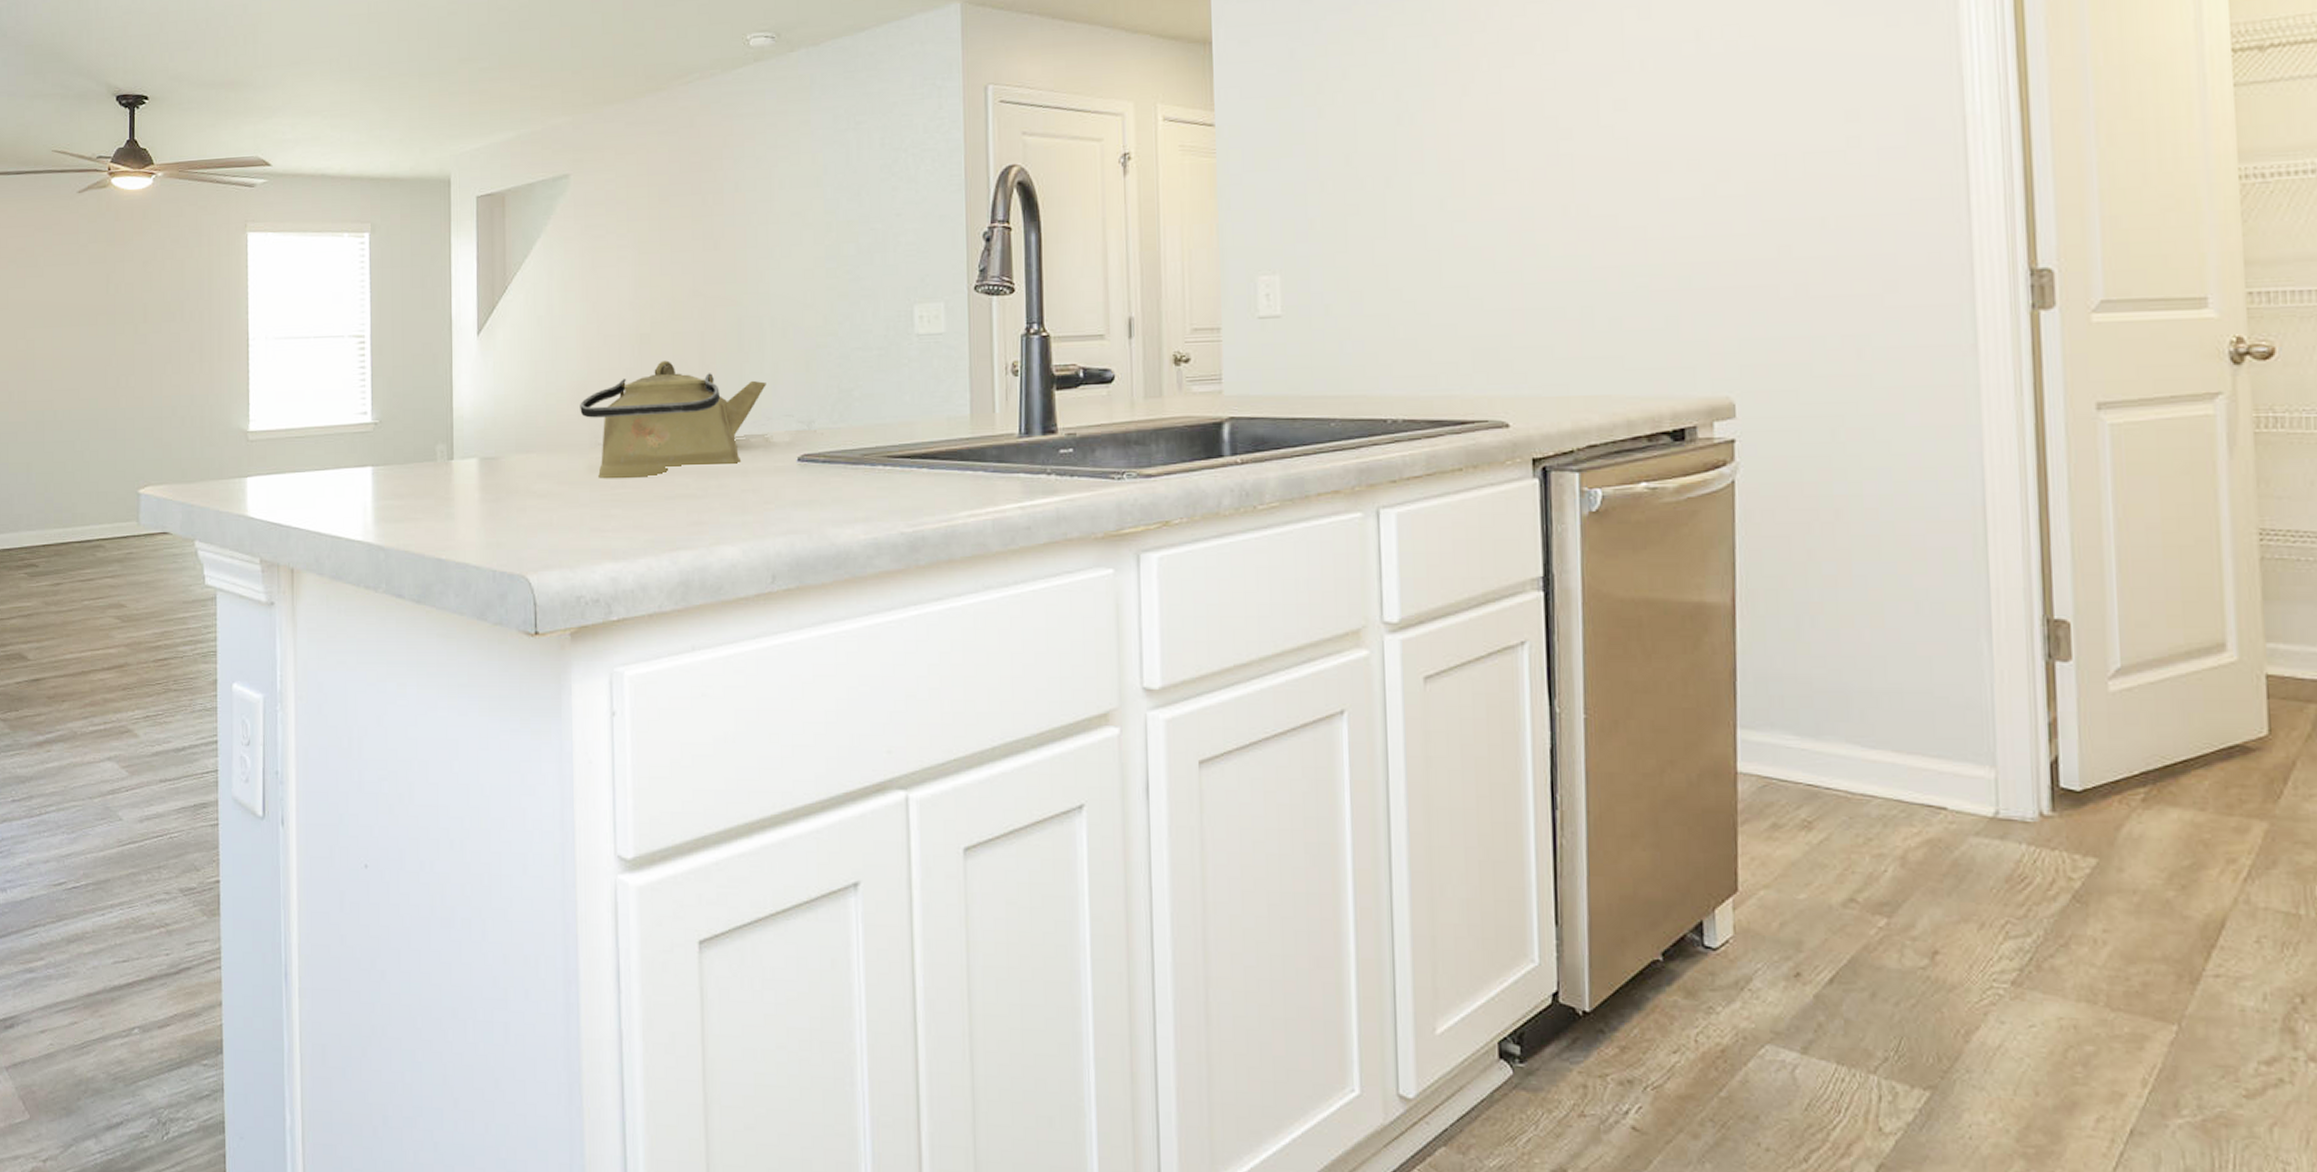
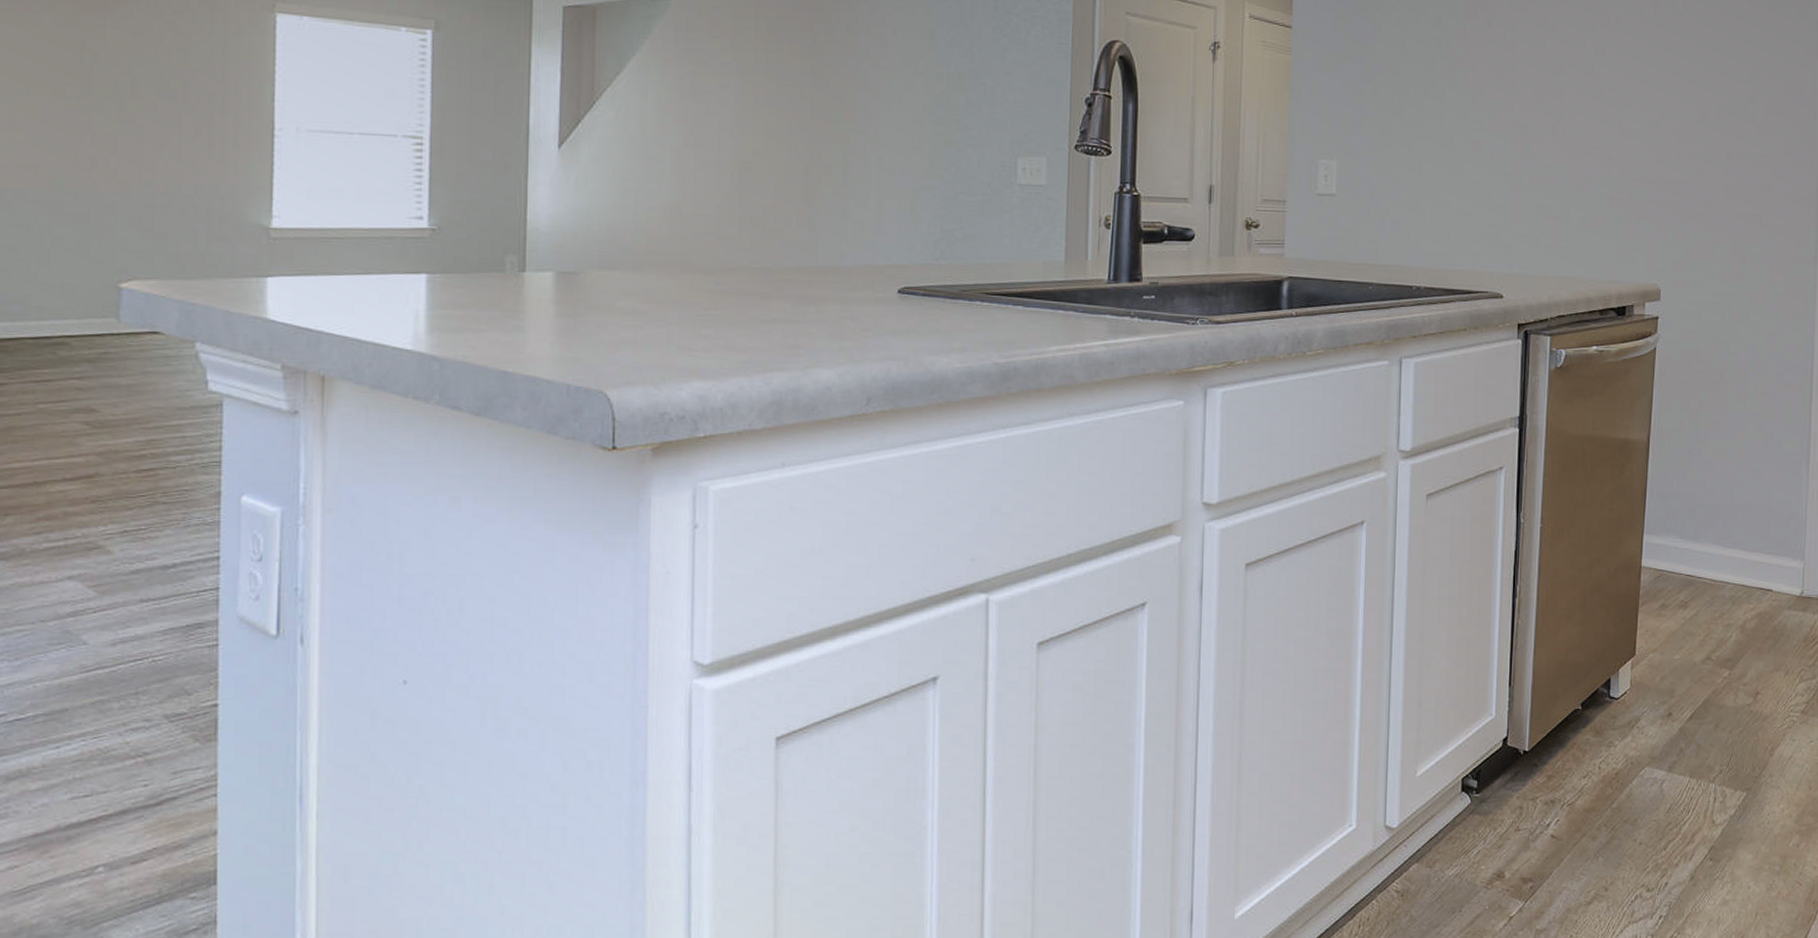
kettle: present [580,360,766,479] -> none [672,189,870,302]

